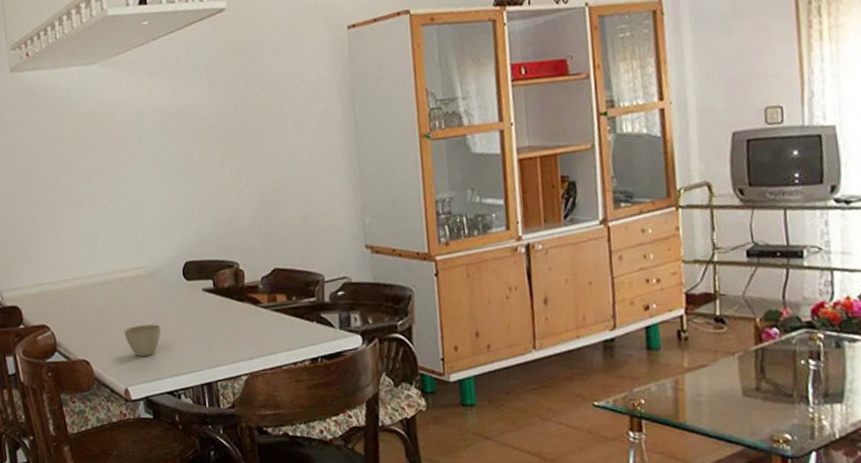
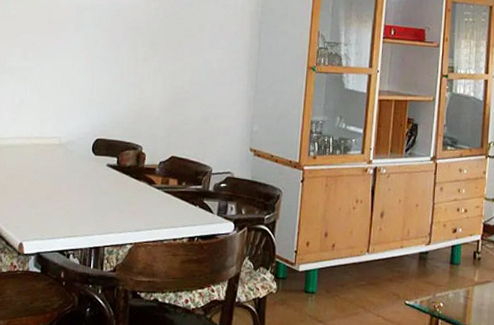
cup: present [124,324,162,356] -> none [29,188,64,216]

